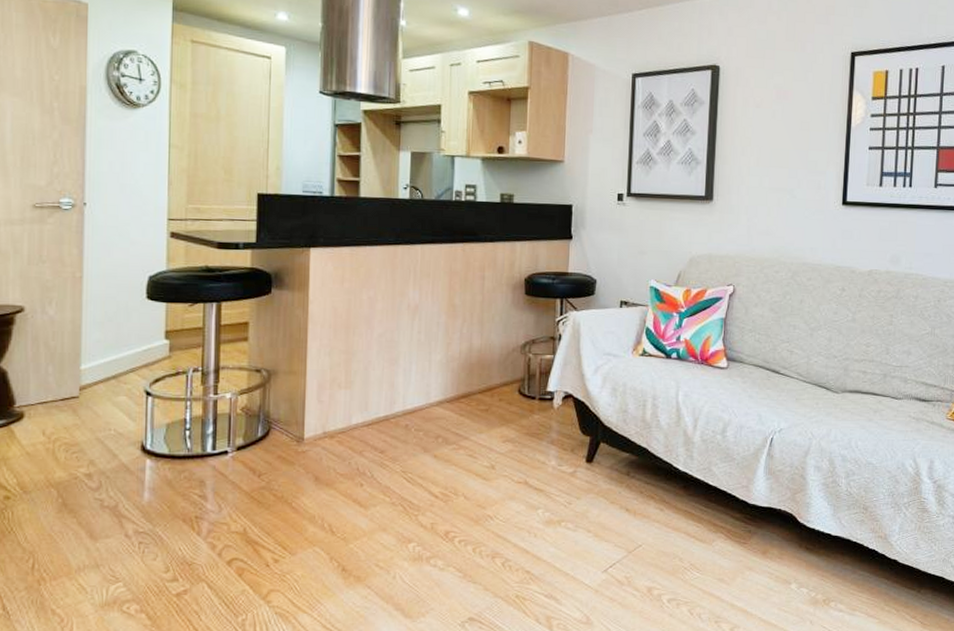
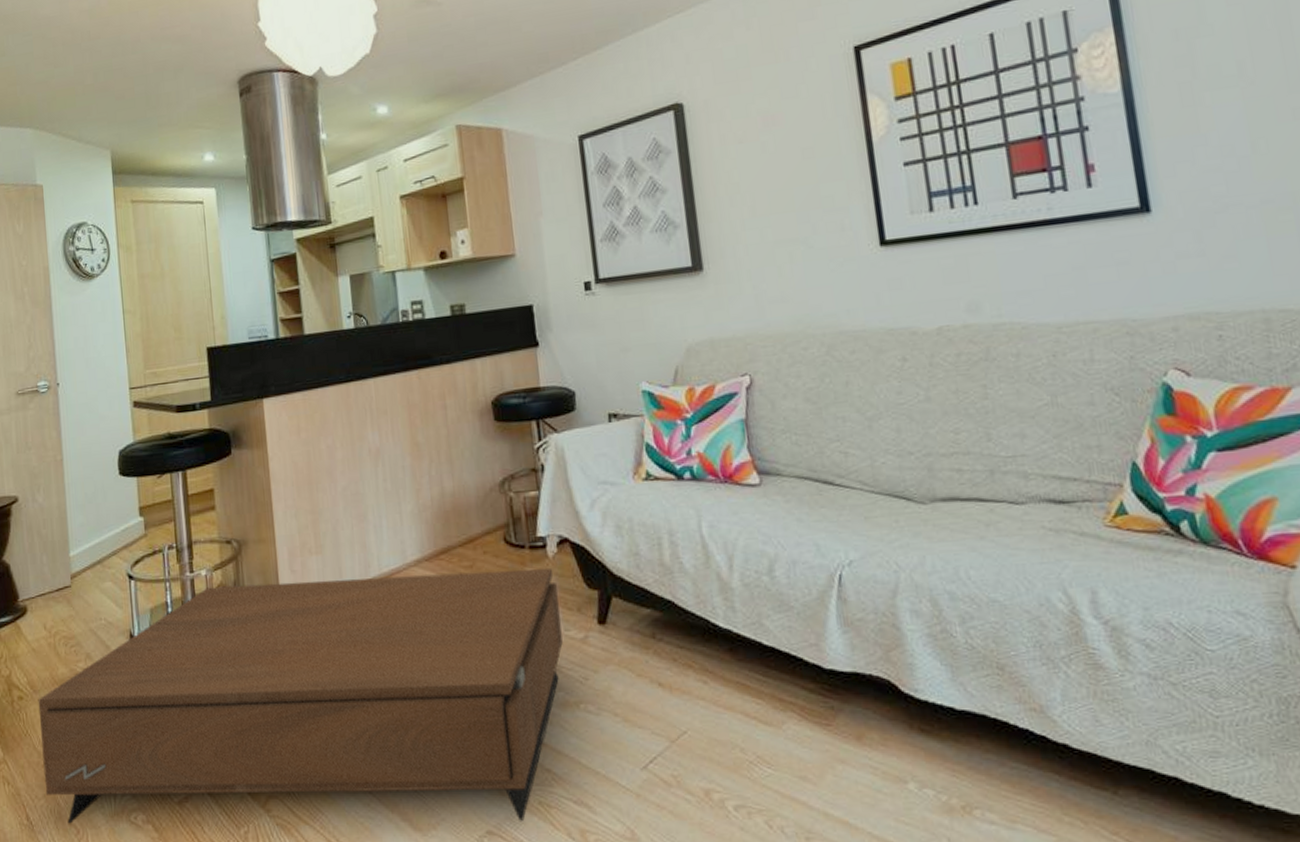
coffee table: none [27,409,557,613] -> present [38,567,563,824]

